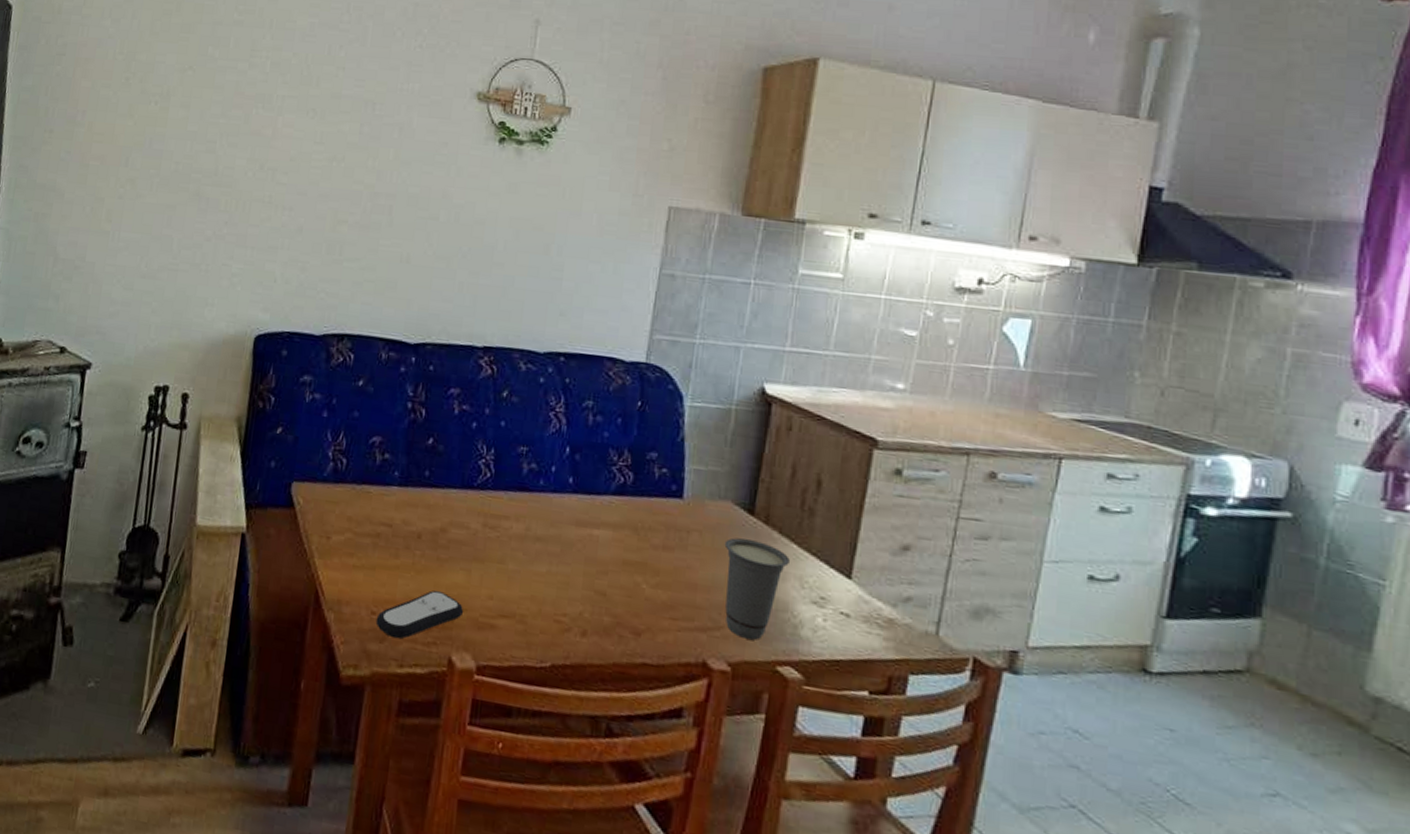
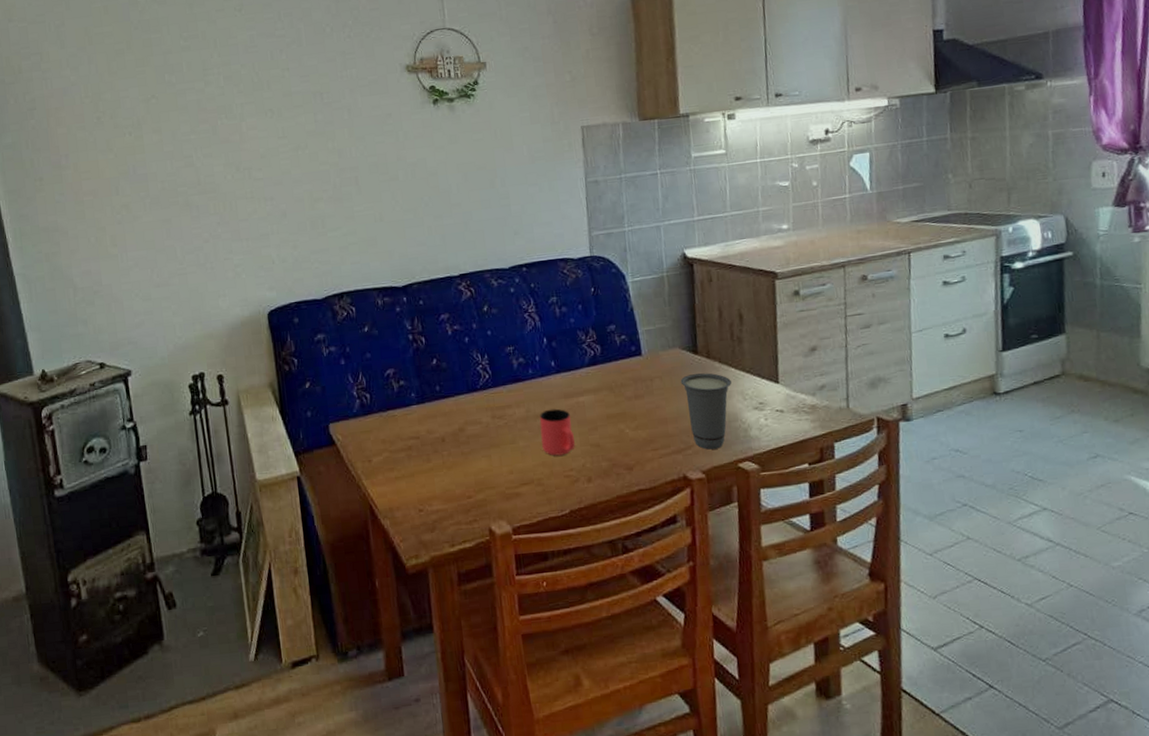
remote control: present [375,590,463,639] -> none [424,479,492,526]
cup: none [535,533,578,595] -> present [539,408,575,456]

